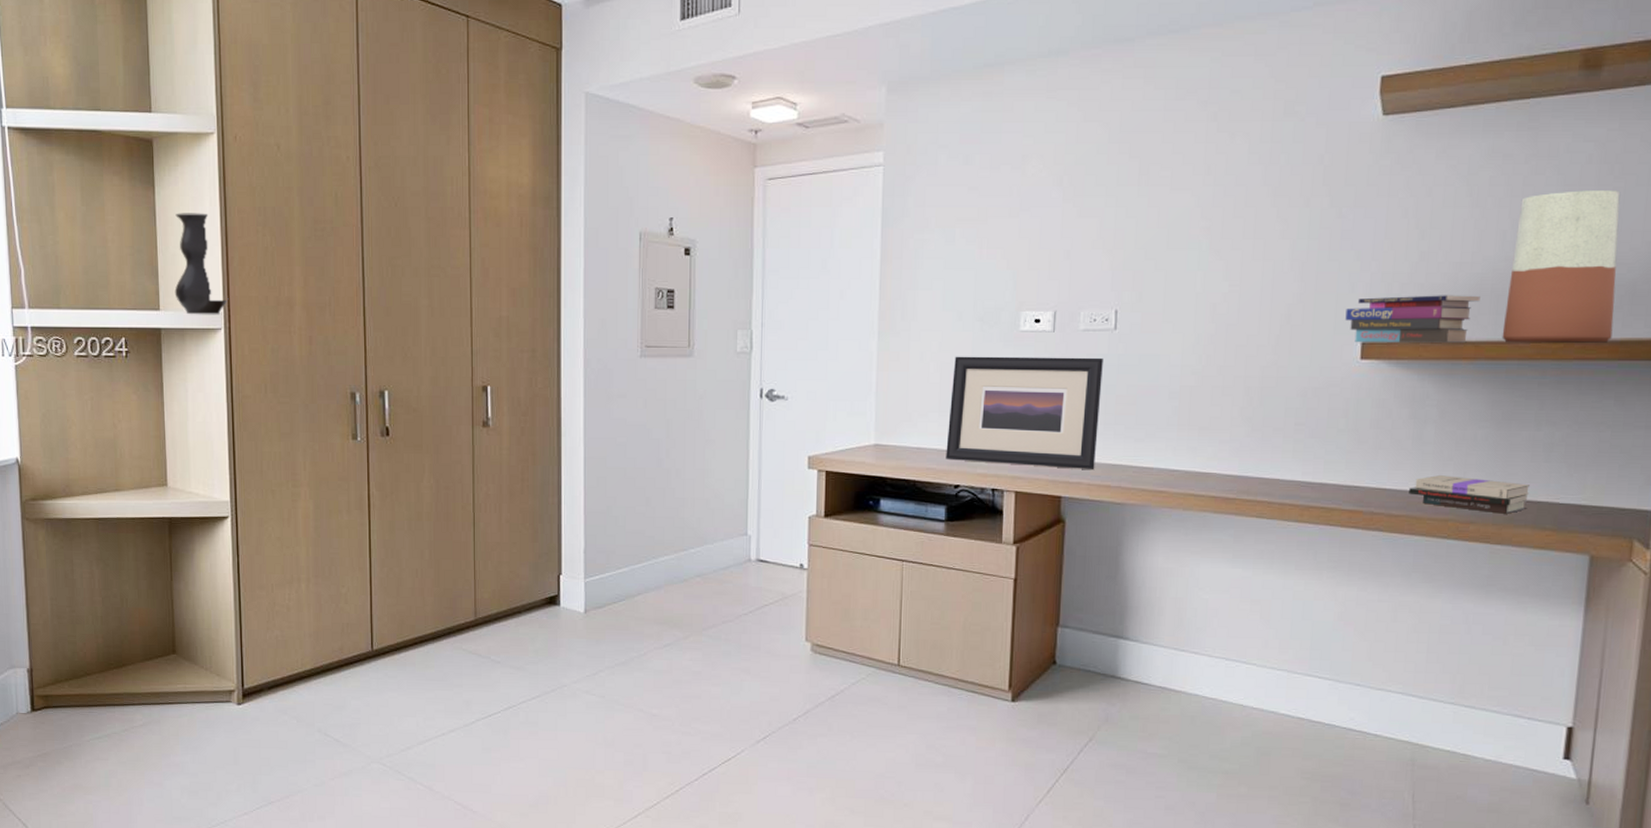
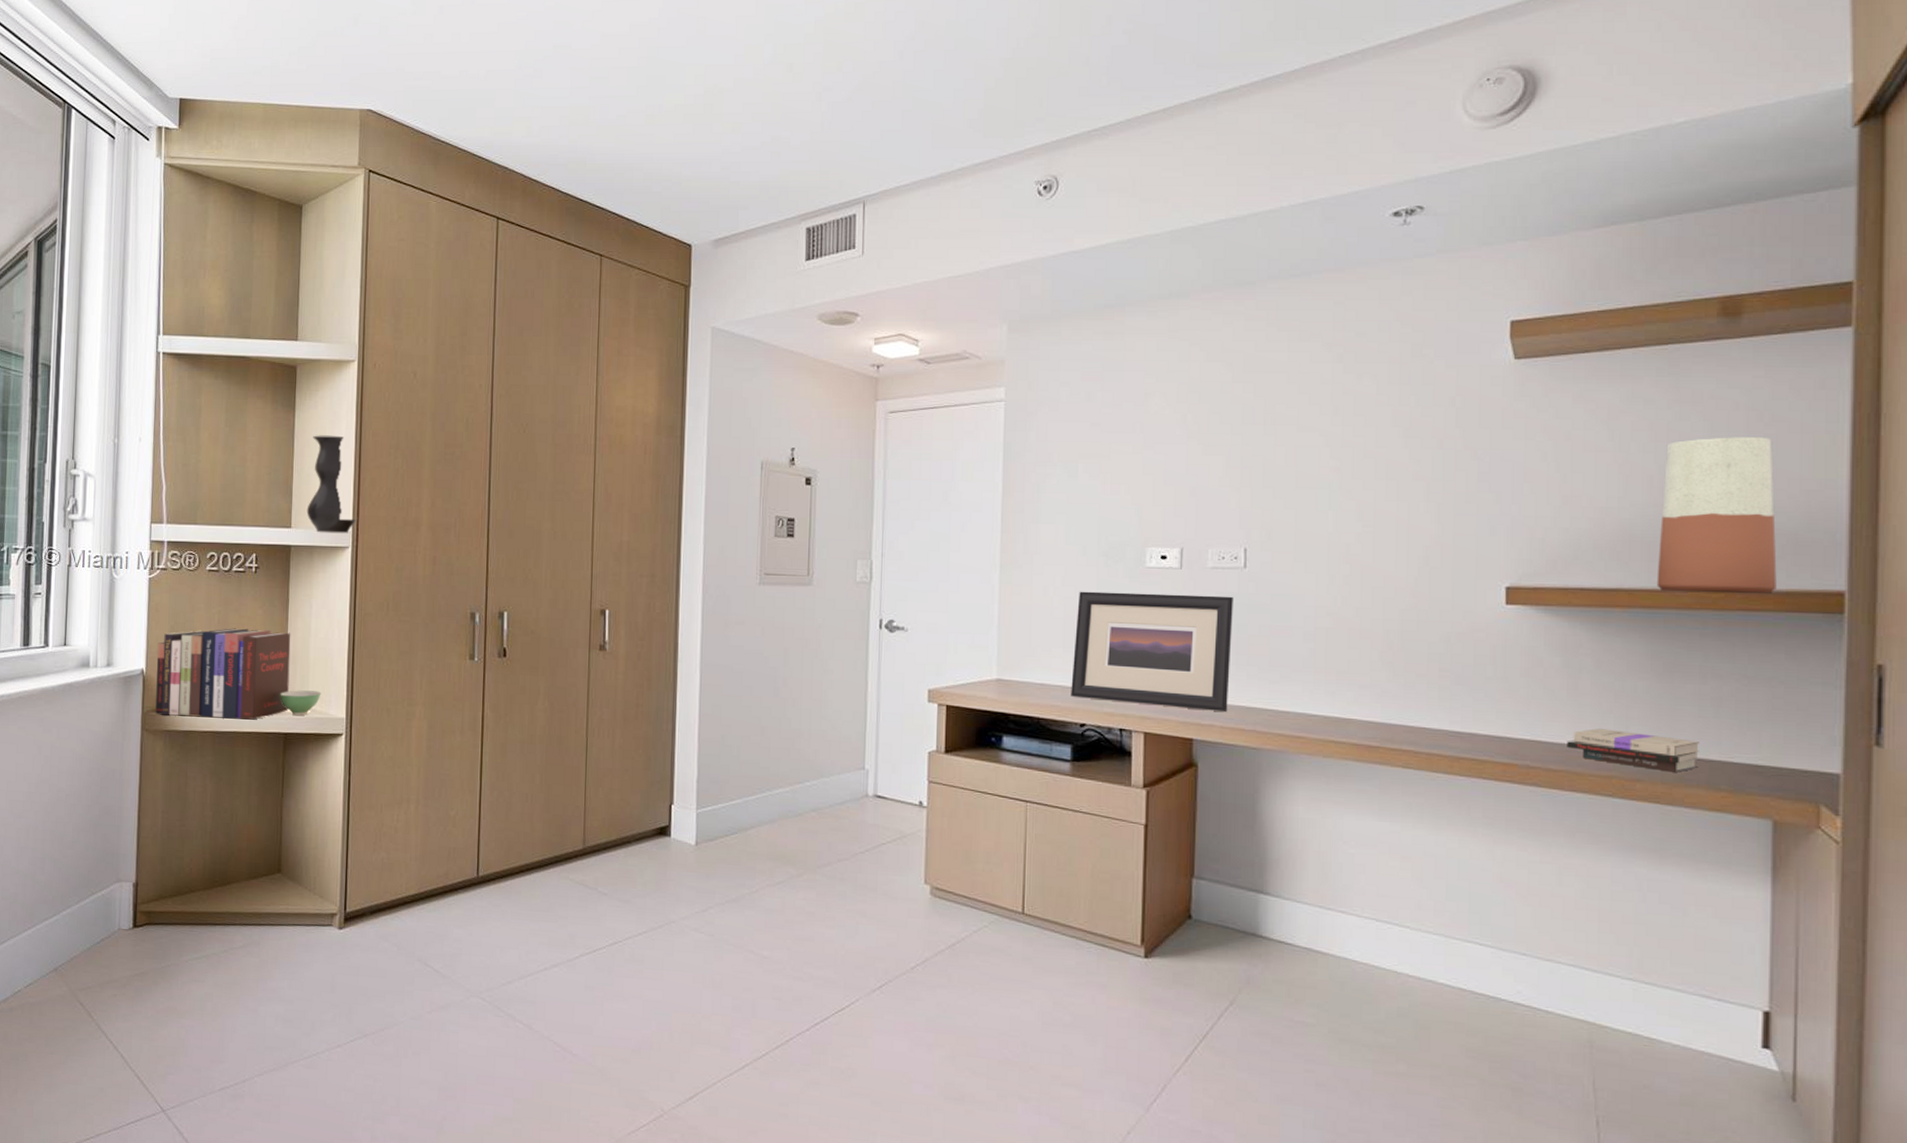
books: none [30,414,171,506] -> present [155,628,291,720]
bowl: none [160,475,204,501] -> present [279,690,321,716]
books: present [1345,295,1480,344] -> none [1487,540,1630,590]

